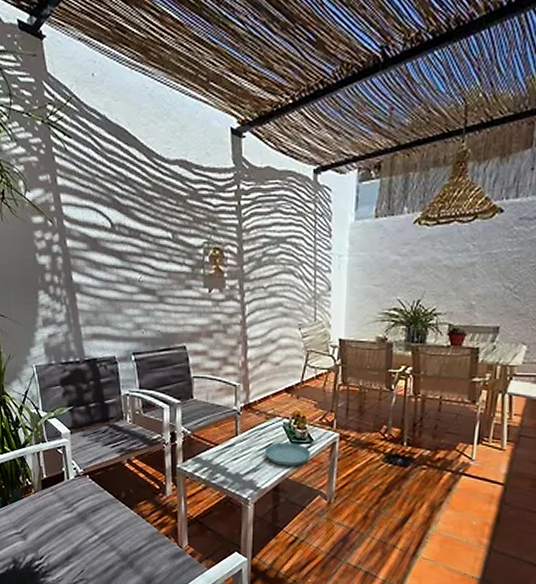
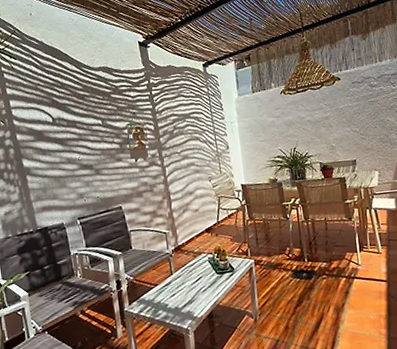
saucer: present [264,442,311,466] -> none [196,273,235,295]

